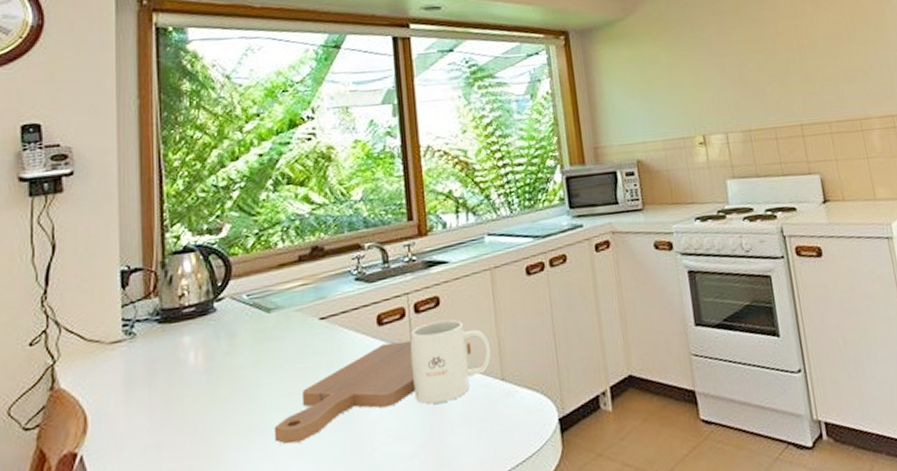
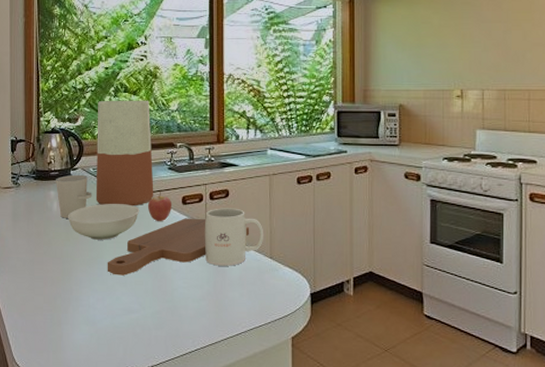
cup: none [192,305,247,374] -> present [56,174,92,218]
bowl: none [210,337,317,398] -> present [67,204,139,240]
vase: none [250,191,337,345] -> present [95,100,154,207]
fruit: none [328,311,364,357] -> present [147,190,173,222]

